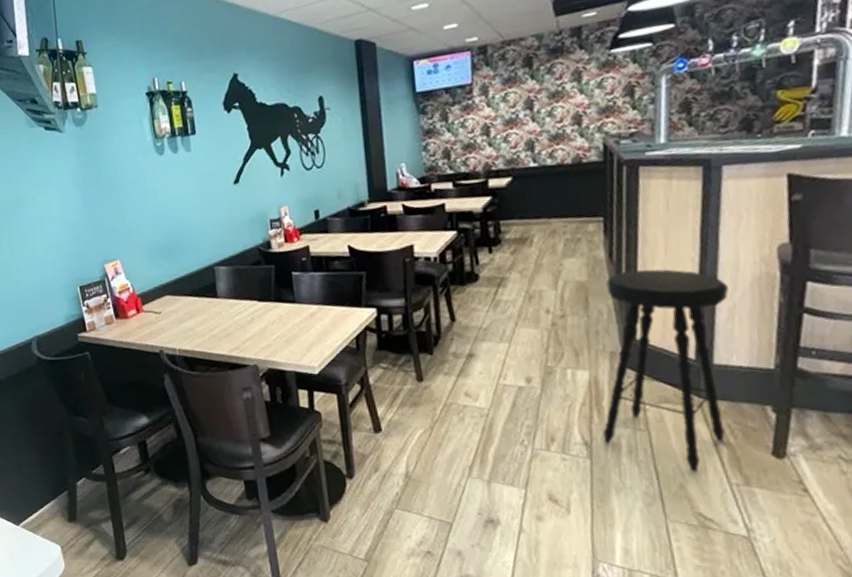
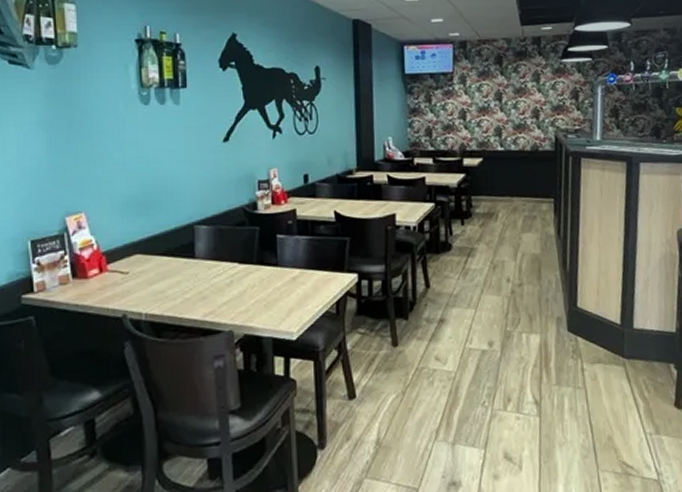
music stool: present [603,269,729,473] -> none [550,245,644,425]

